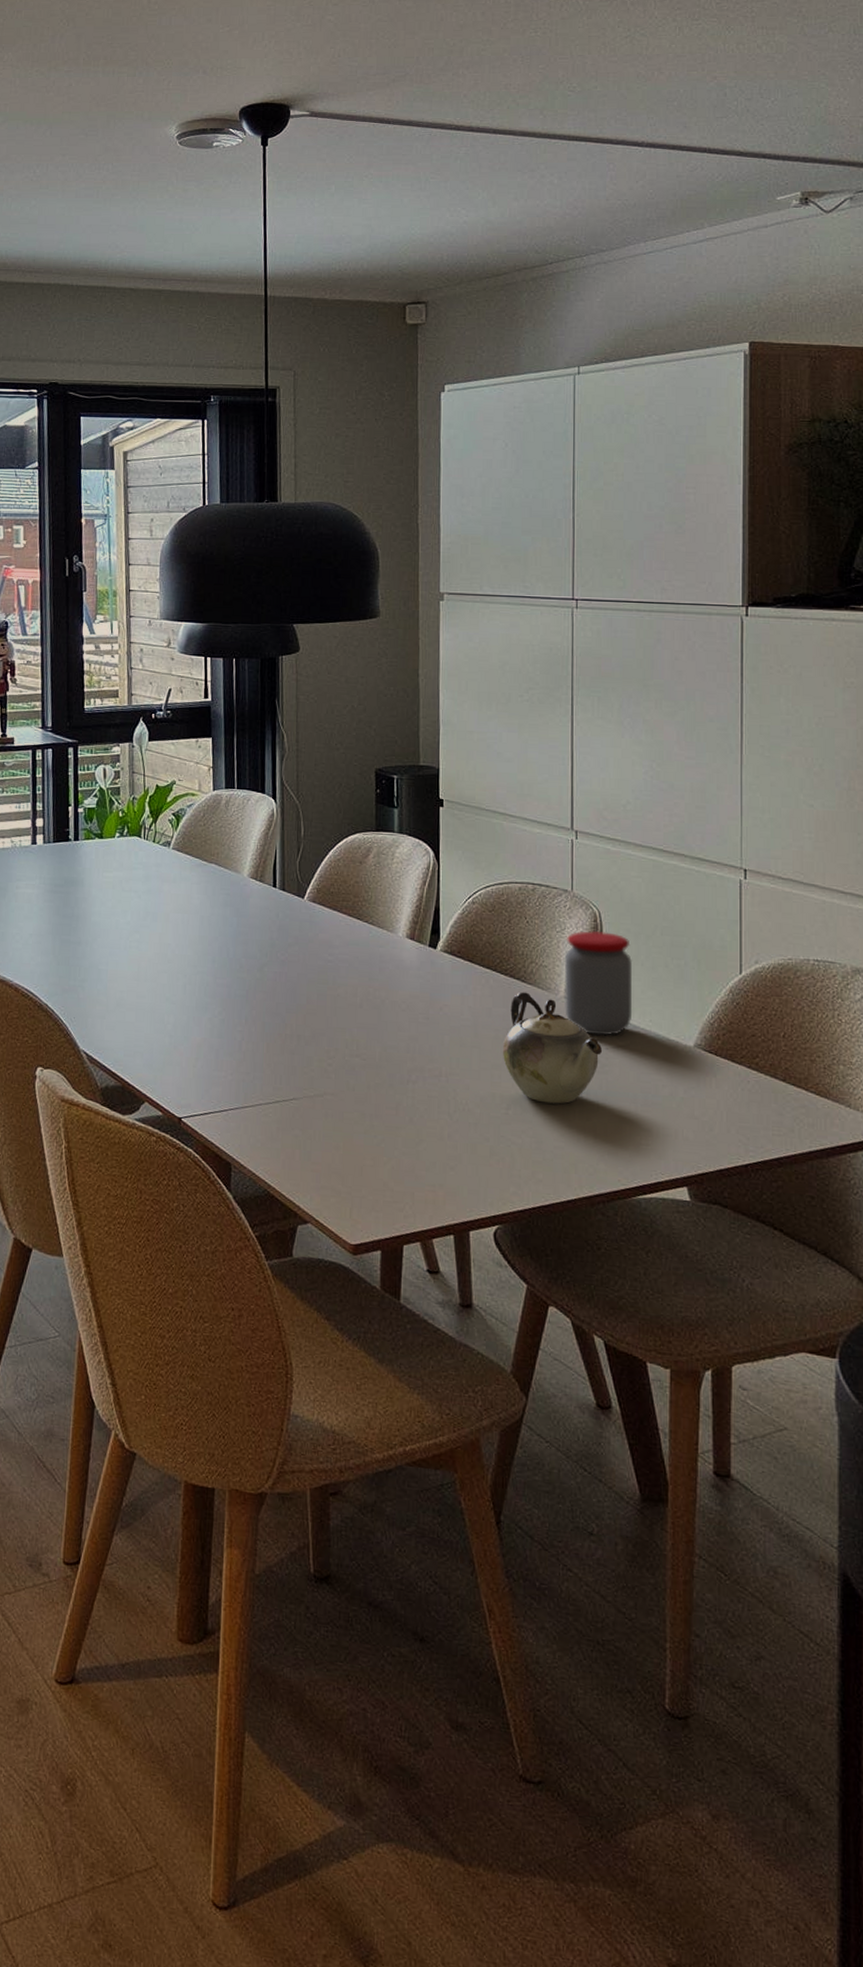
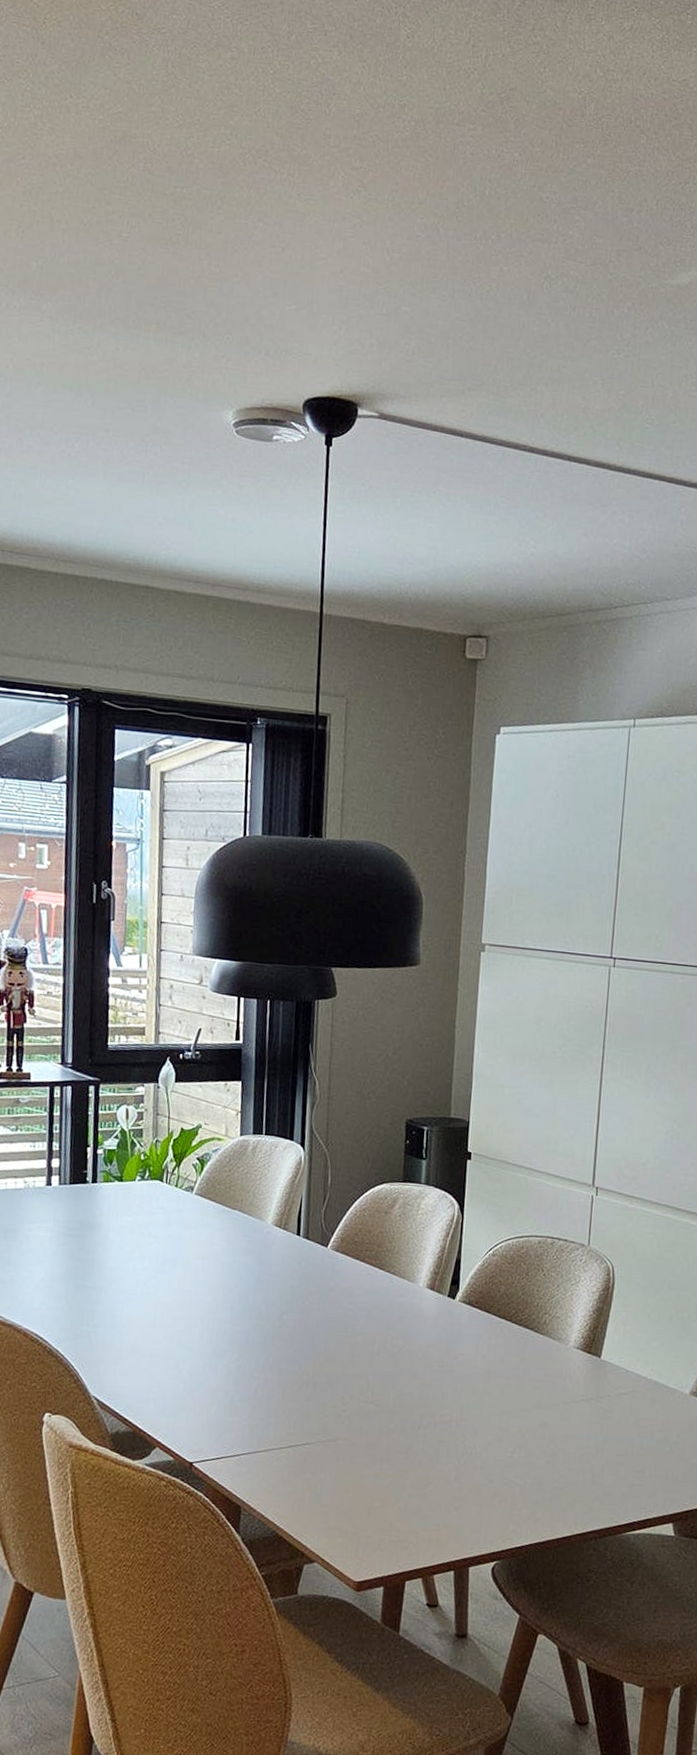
teapot: present [502,992,602,1104] -> none [511,1341,605,1448]
jar: present [564,931,633,1036] -> none [573,1284,639,1384]

